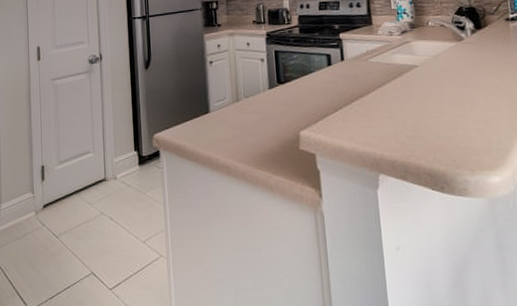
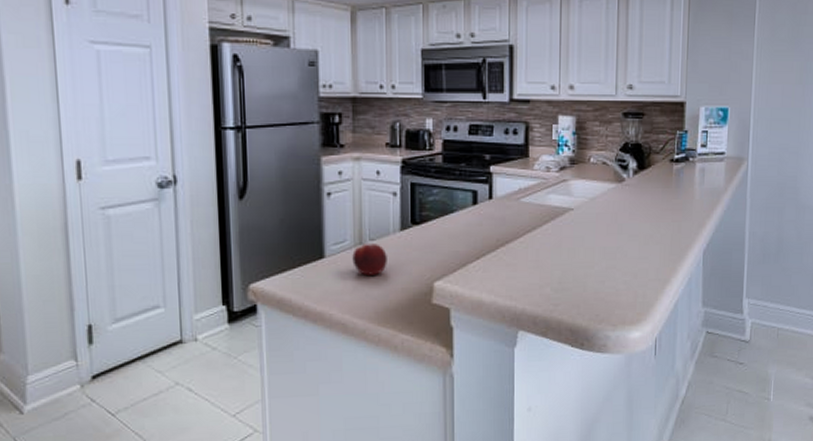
fruit: none [231,100,260,126] -> present [352,244,387,275]

